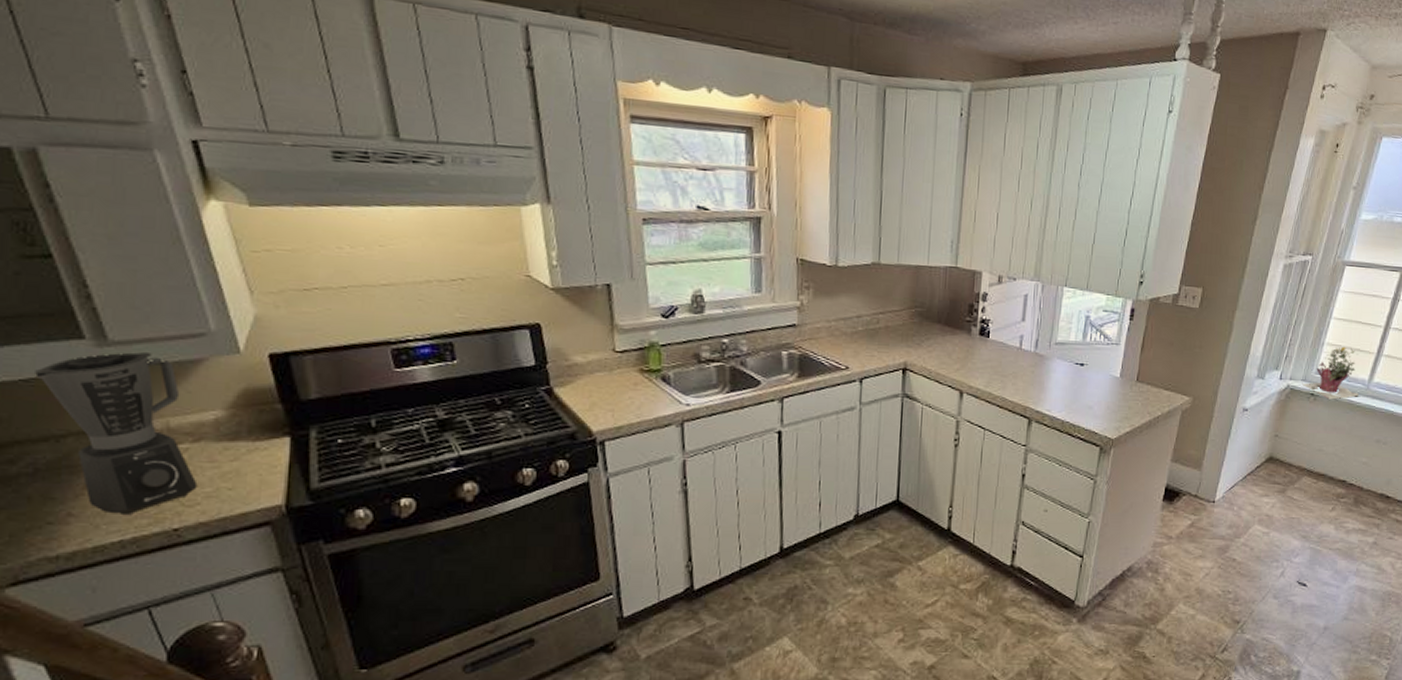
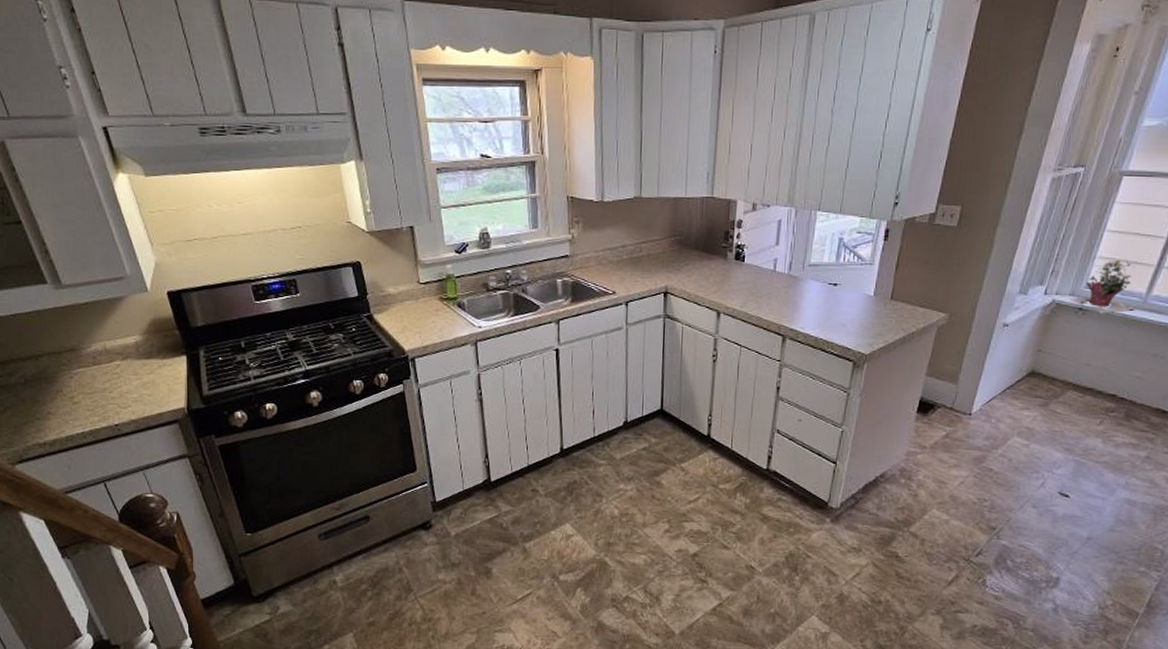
blender: present [35,352,198,514] -> none [19,293,128,413]

